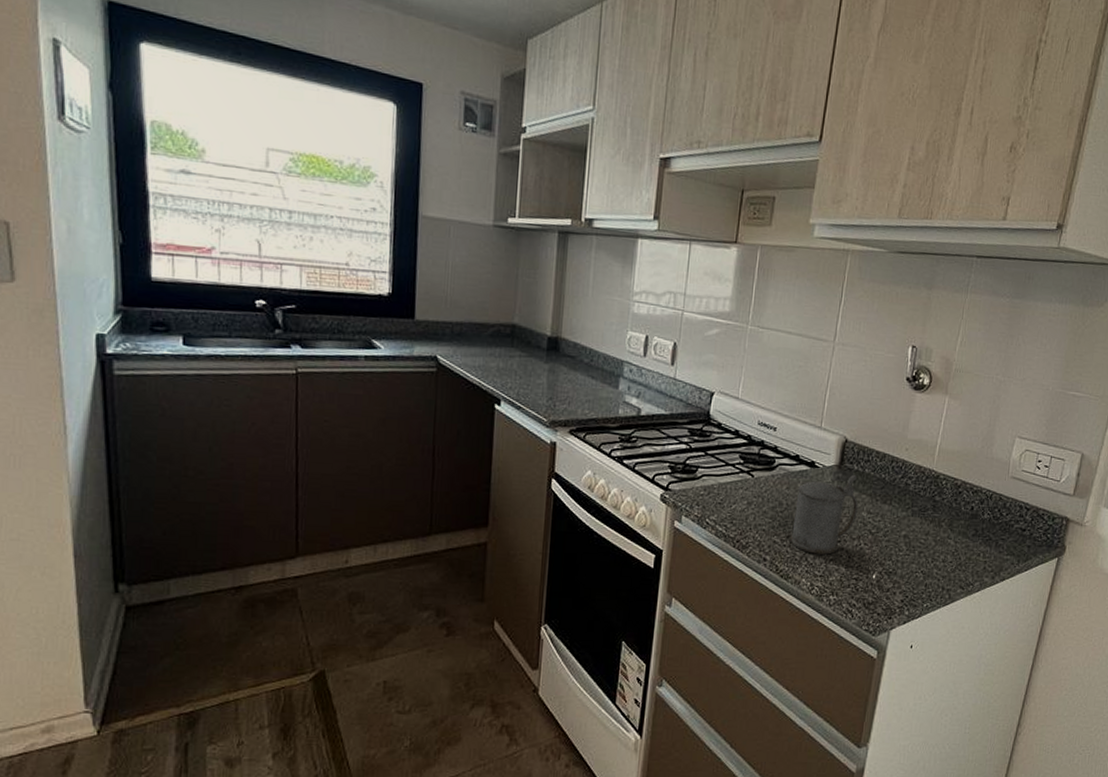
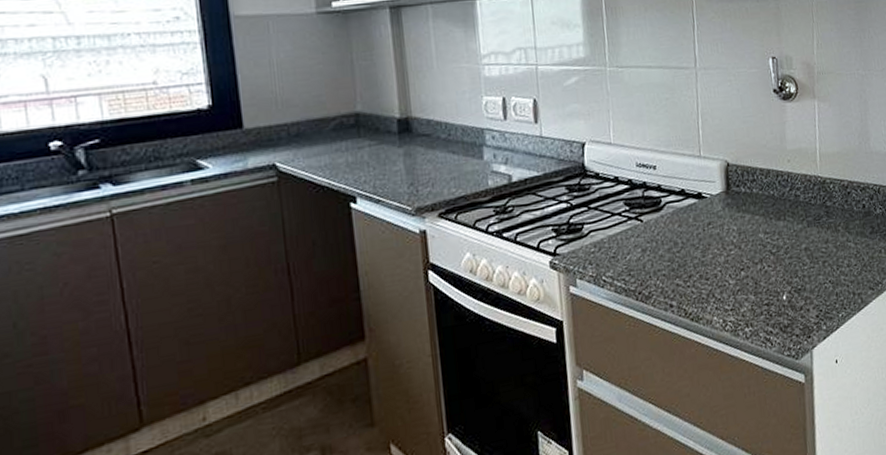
beer stein: present [790,474,858,555] -> none [690,197,755,289]

